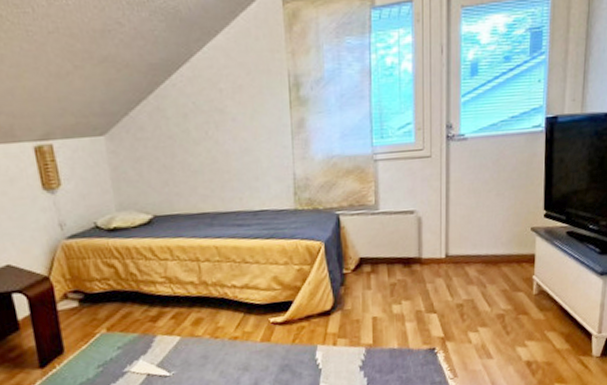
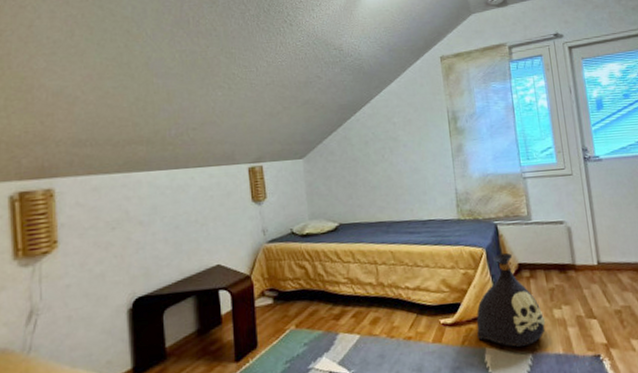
bag: none [308,247,383,344] -> present [476,253,546,348]

